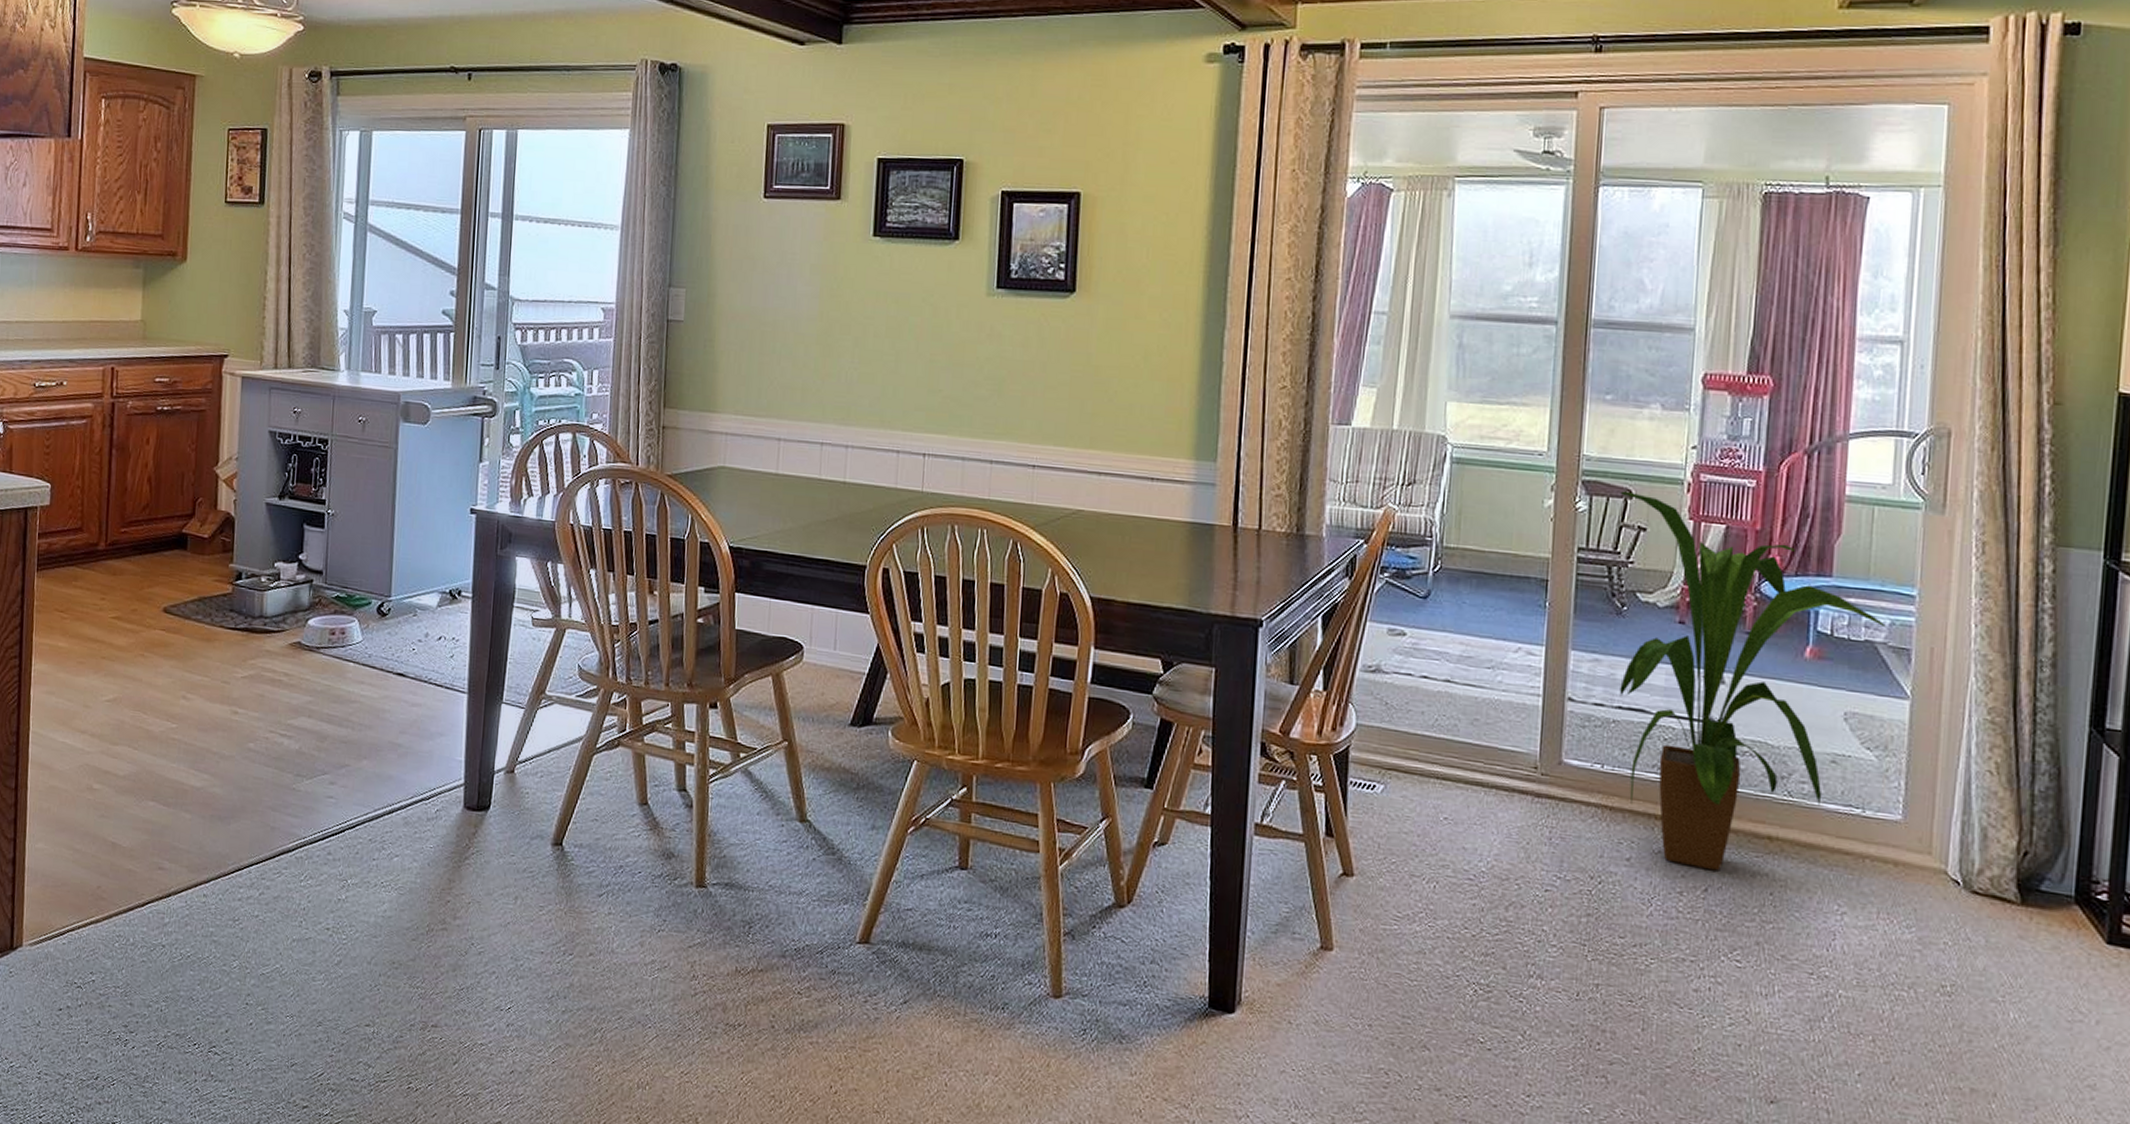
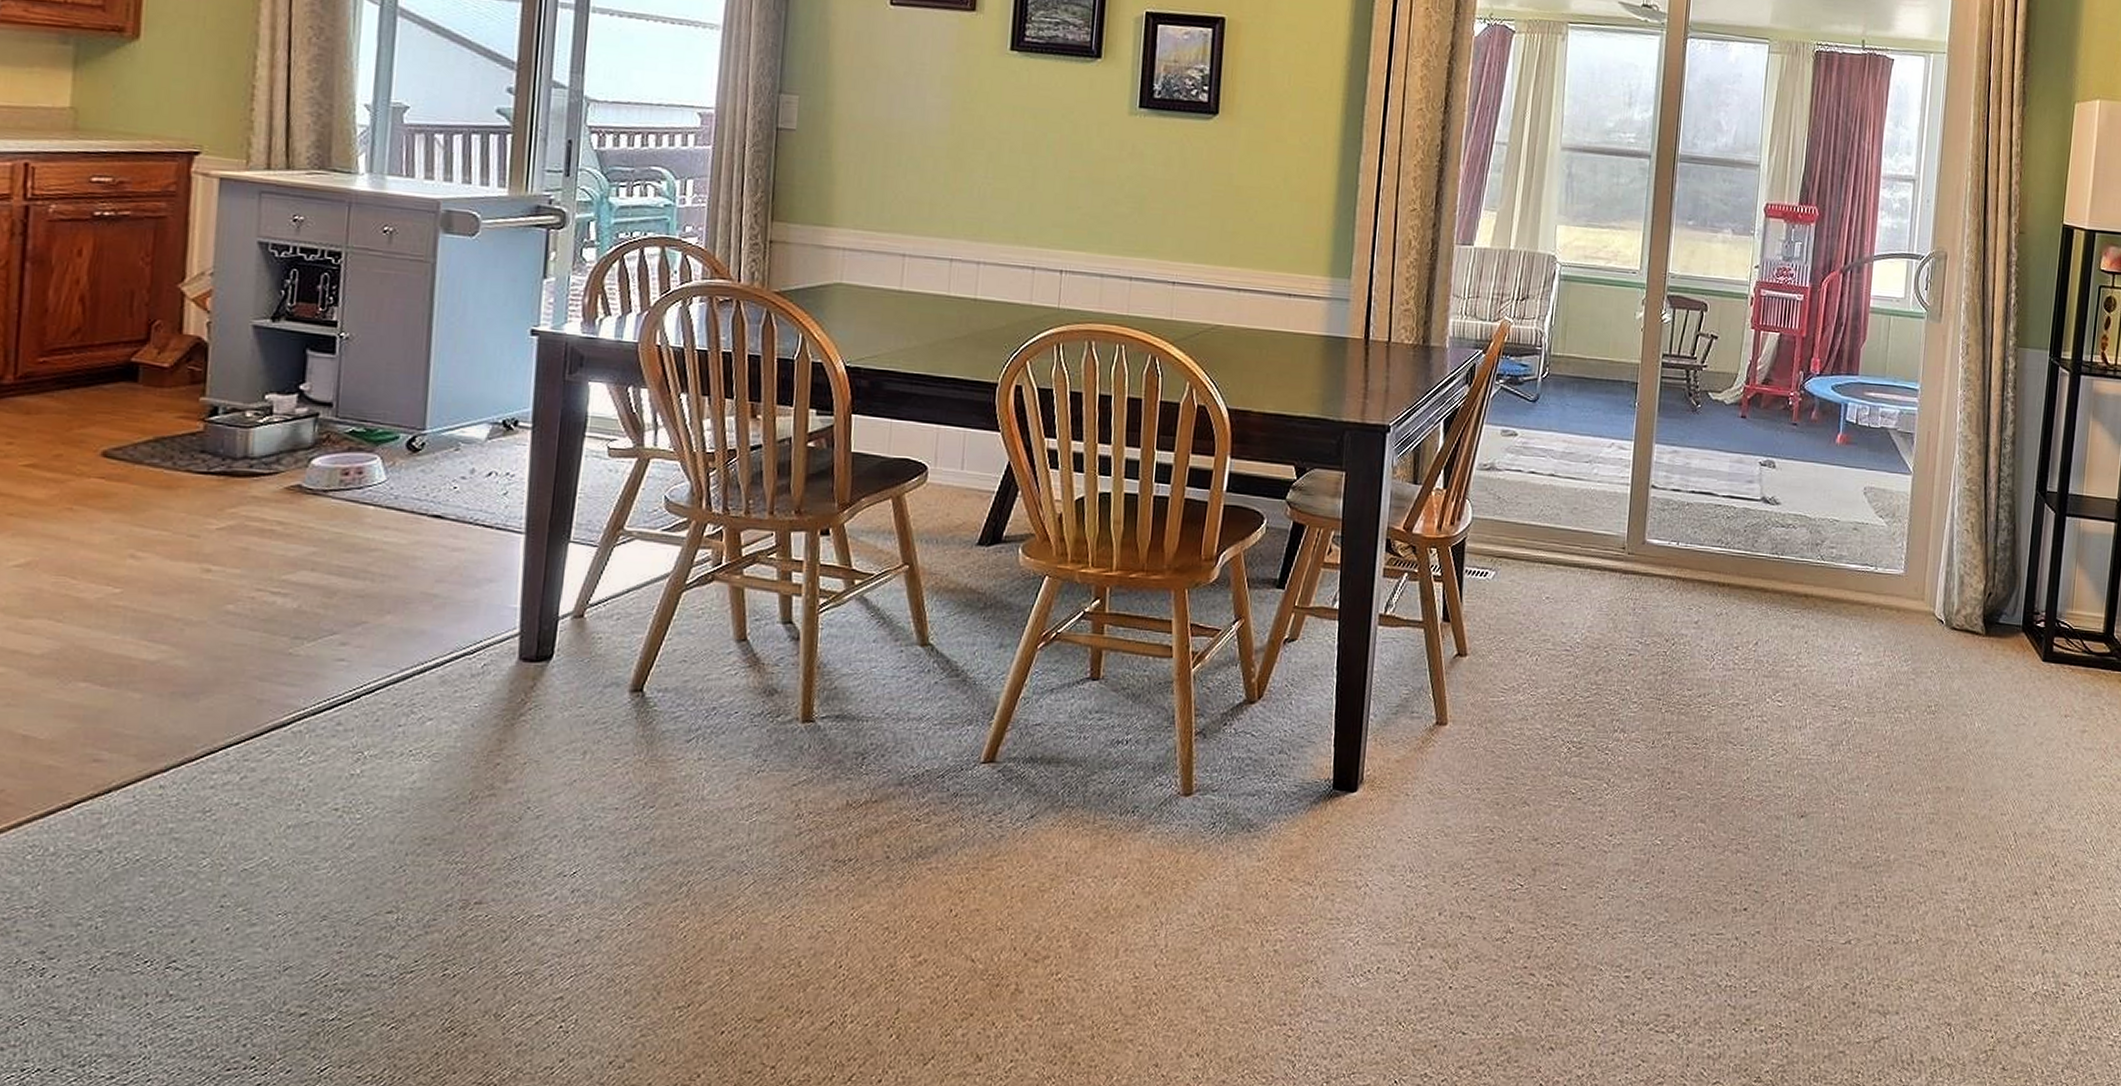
house plant: present [1619,491,1888,871] -> none [1693,304,1898,627]

